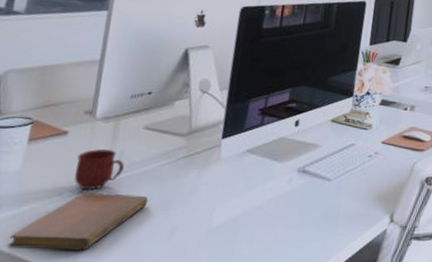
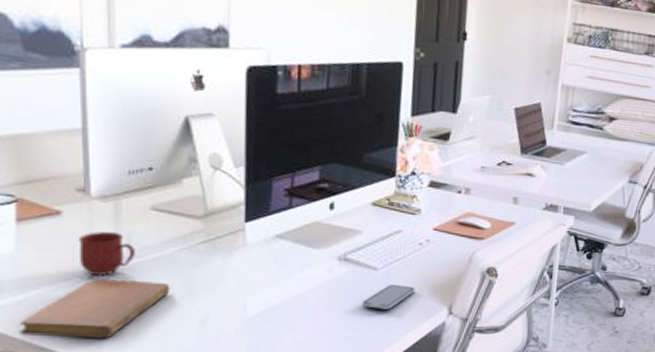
smartphone: none [314,193,362,218] -> present [362,284,415,309]

